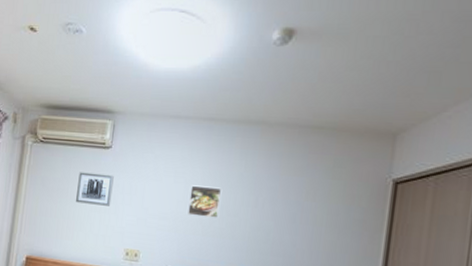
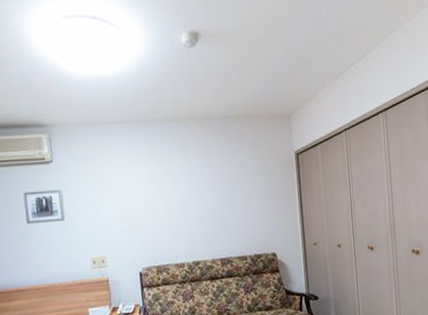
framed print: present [188,185,222,218] -> none [140,182,170,213]

